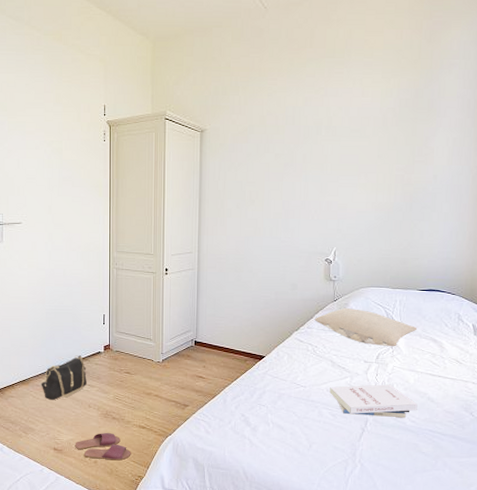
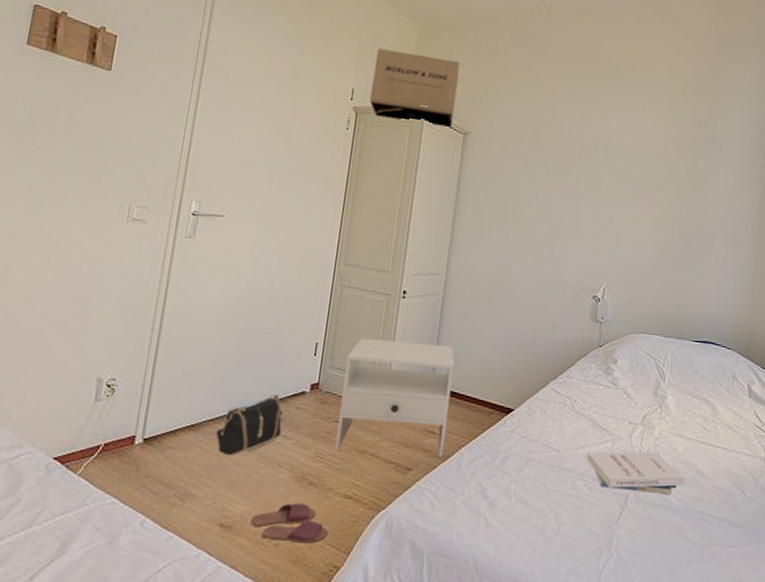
box: none [119,67,191,127] -> present [369,48,460,127]
nightstand: none [127,308,213,396] -> present [334,338,455,458]
pillow: present [315,307,418,347] -> none [576,355,689,407]

